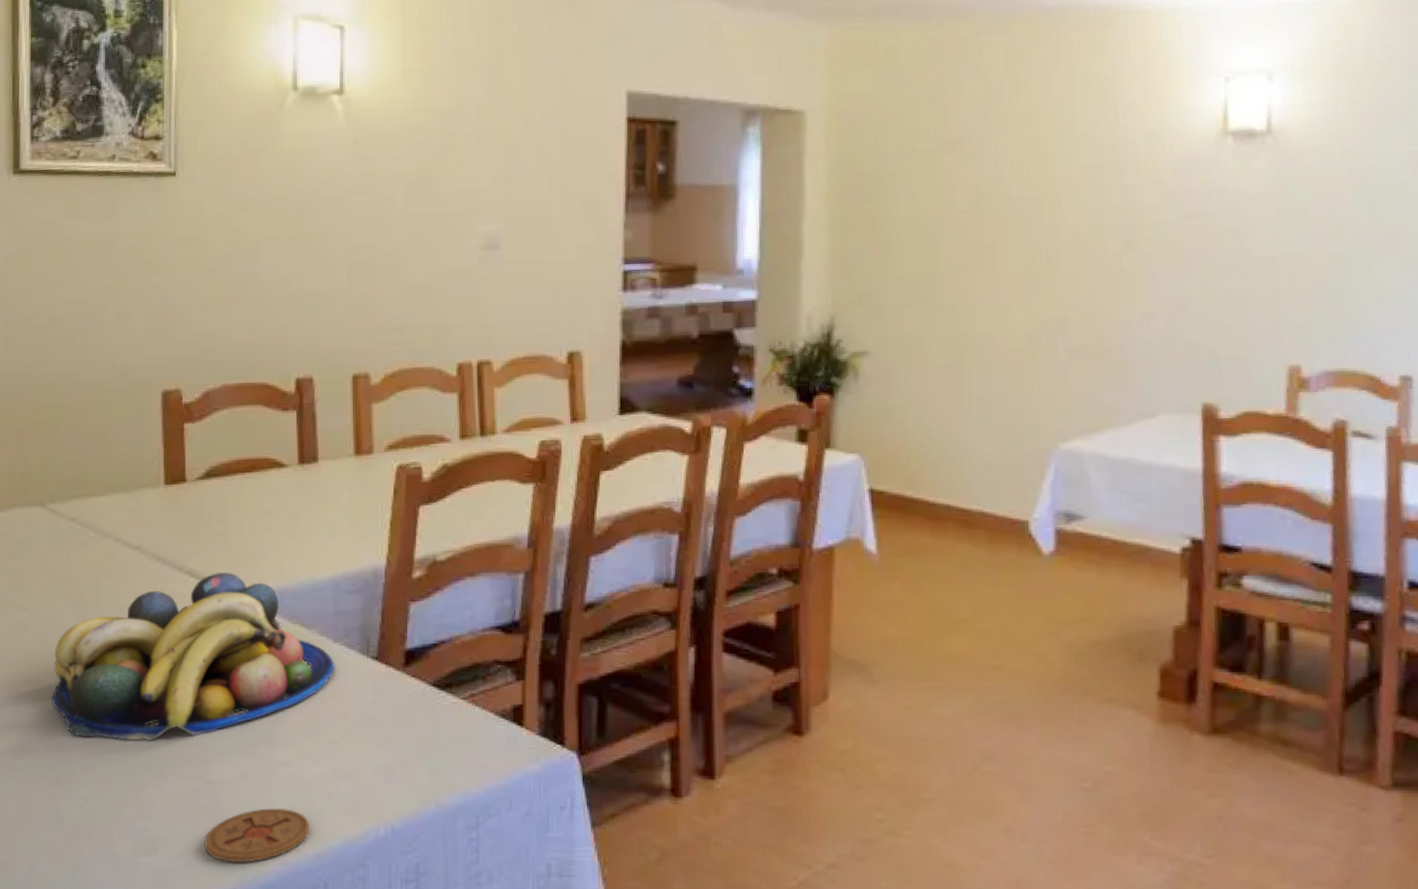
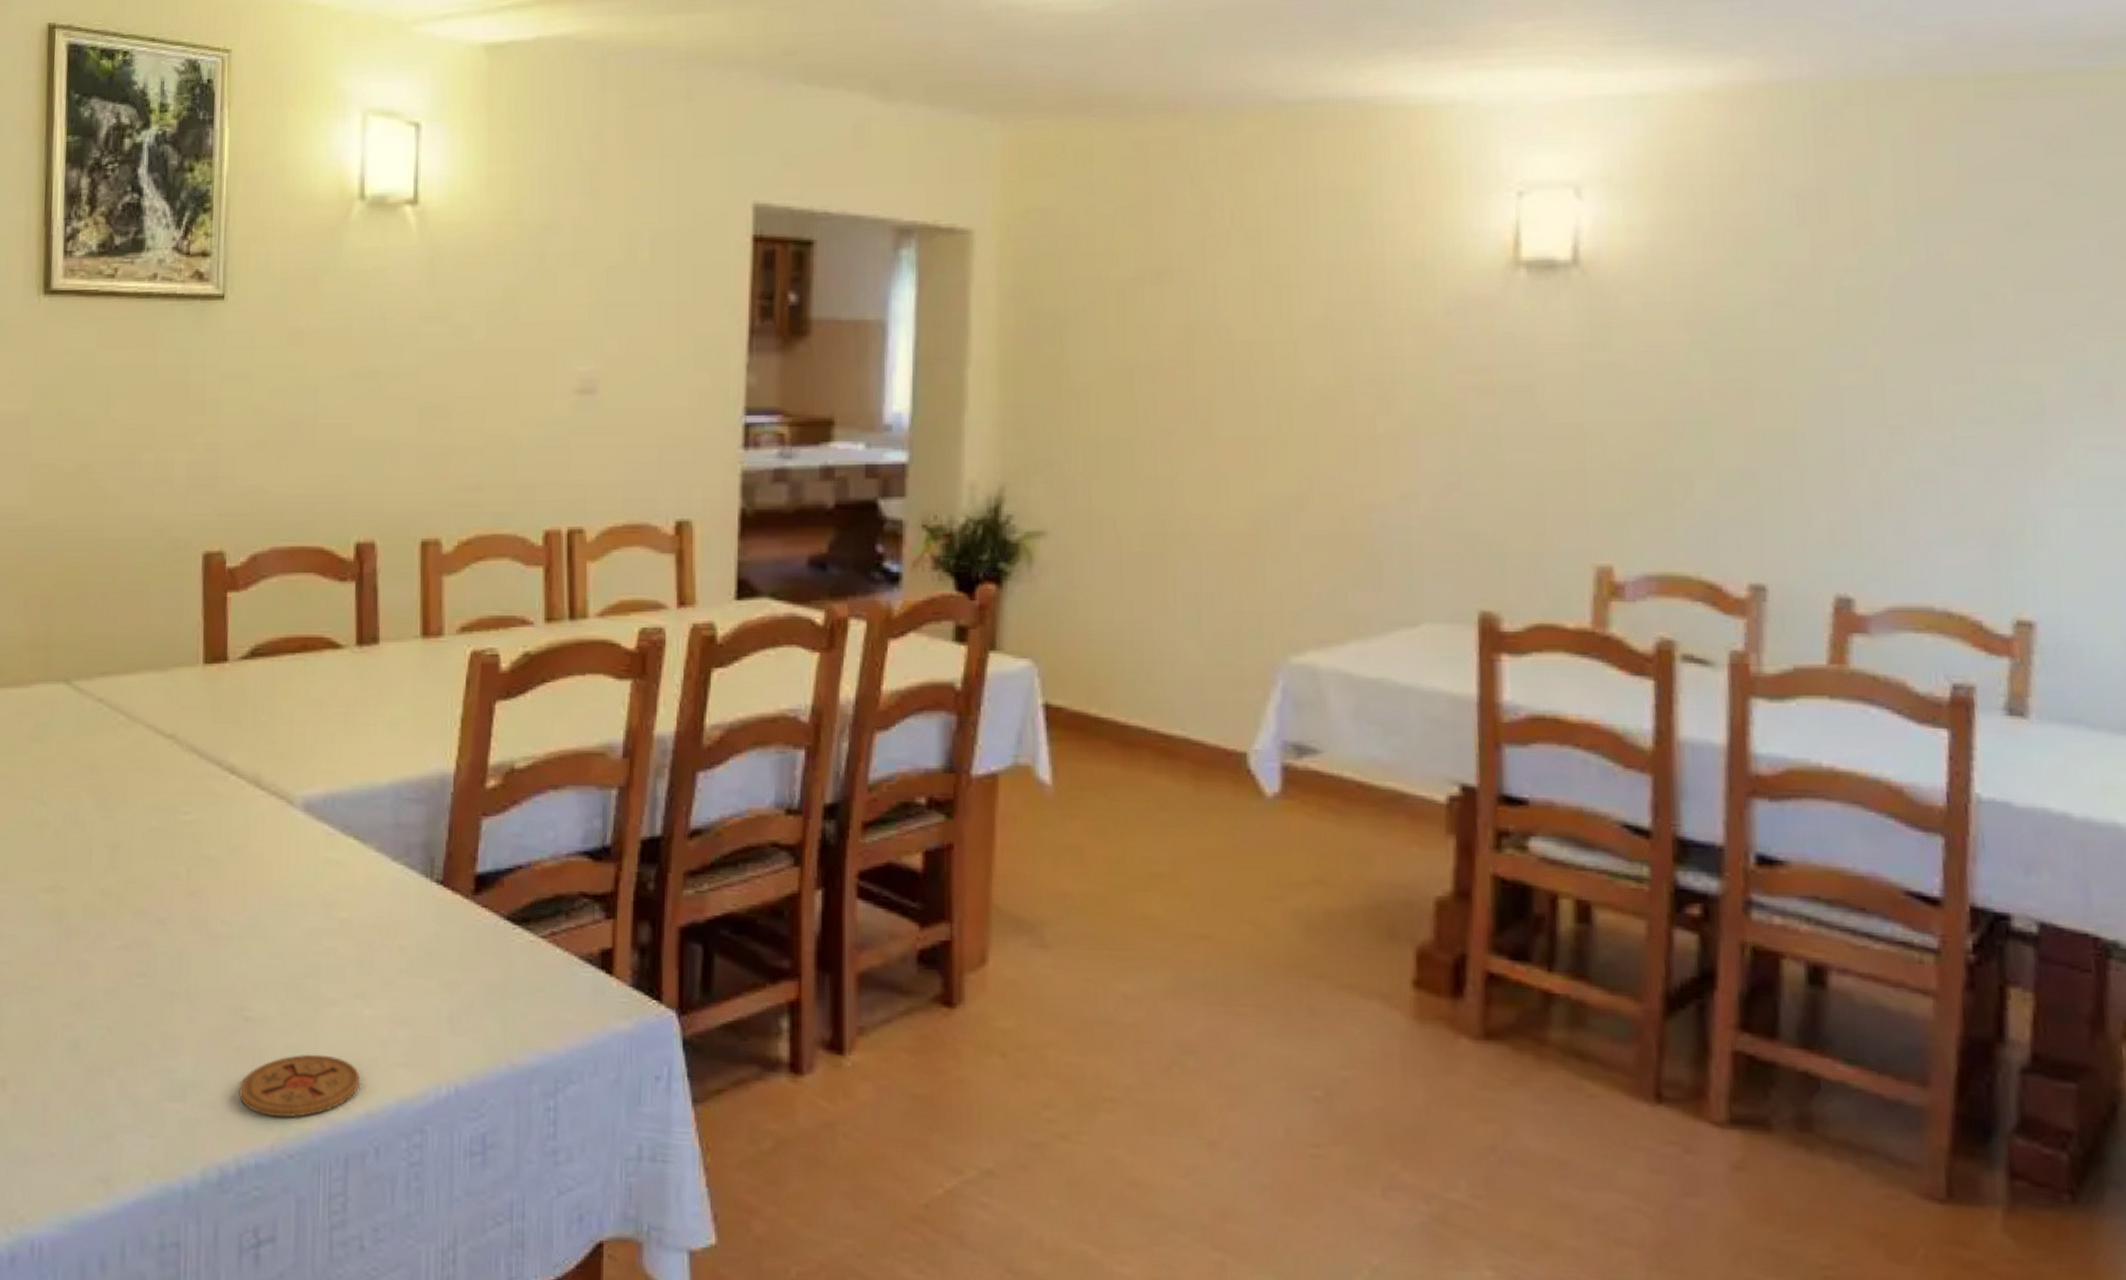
fruit bowl: present [52,571,335,741] -> none [72,769,393,966]

